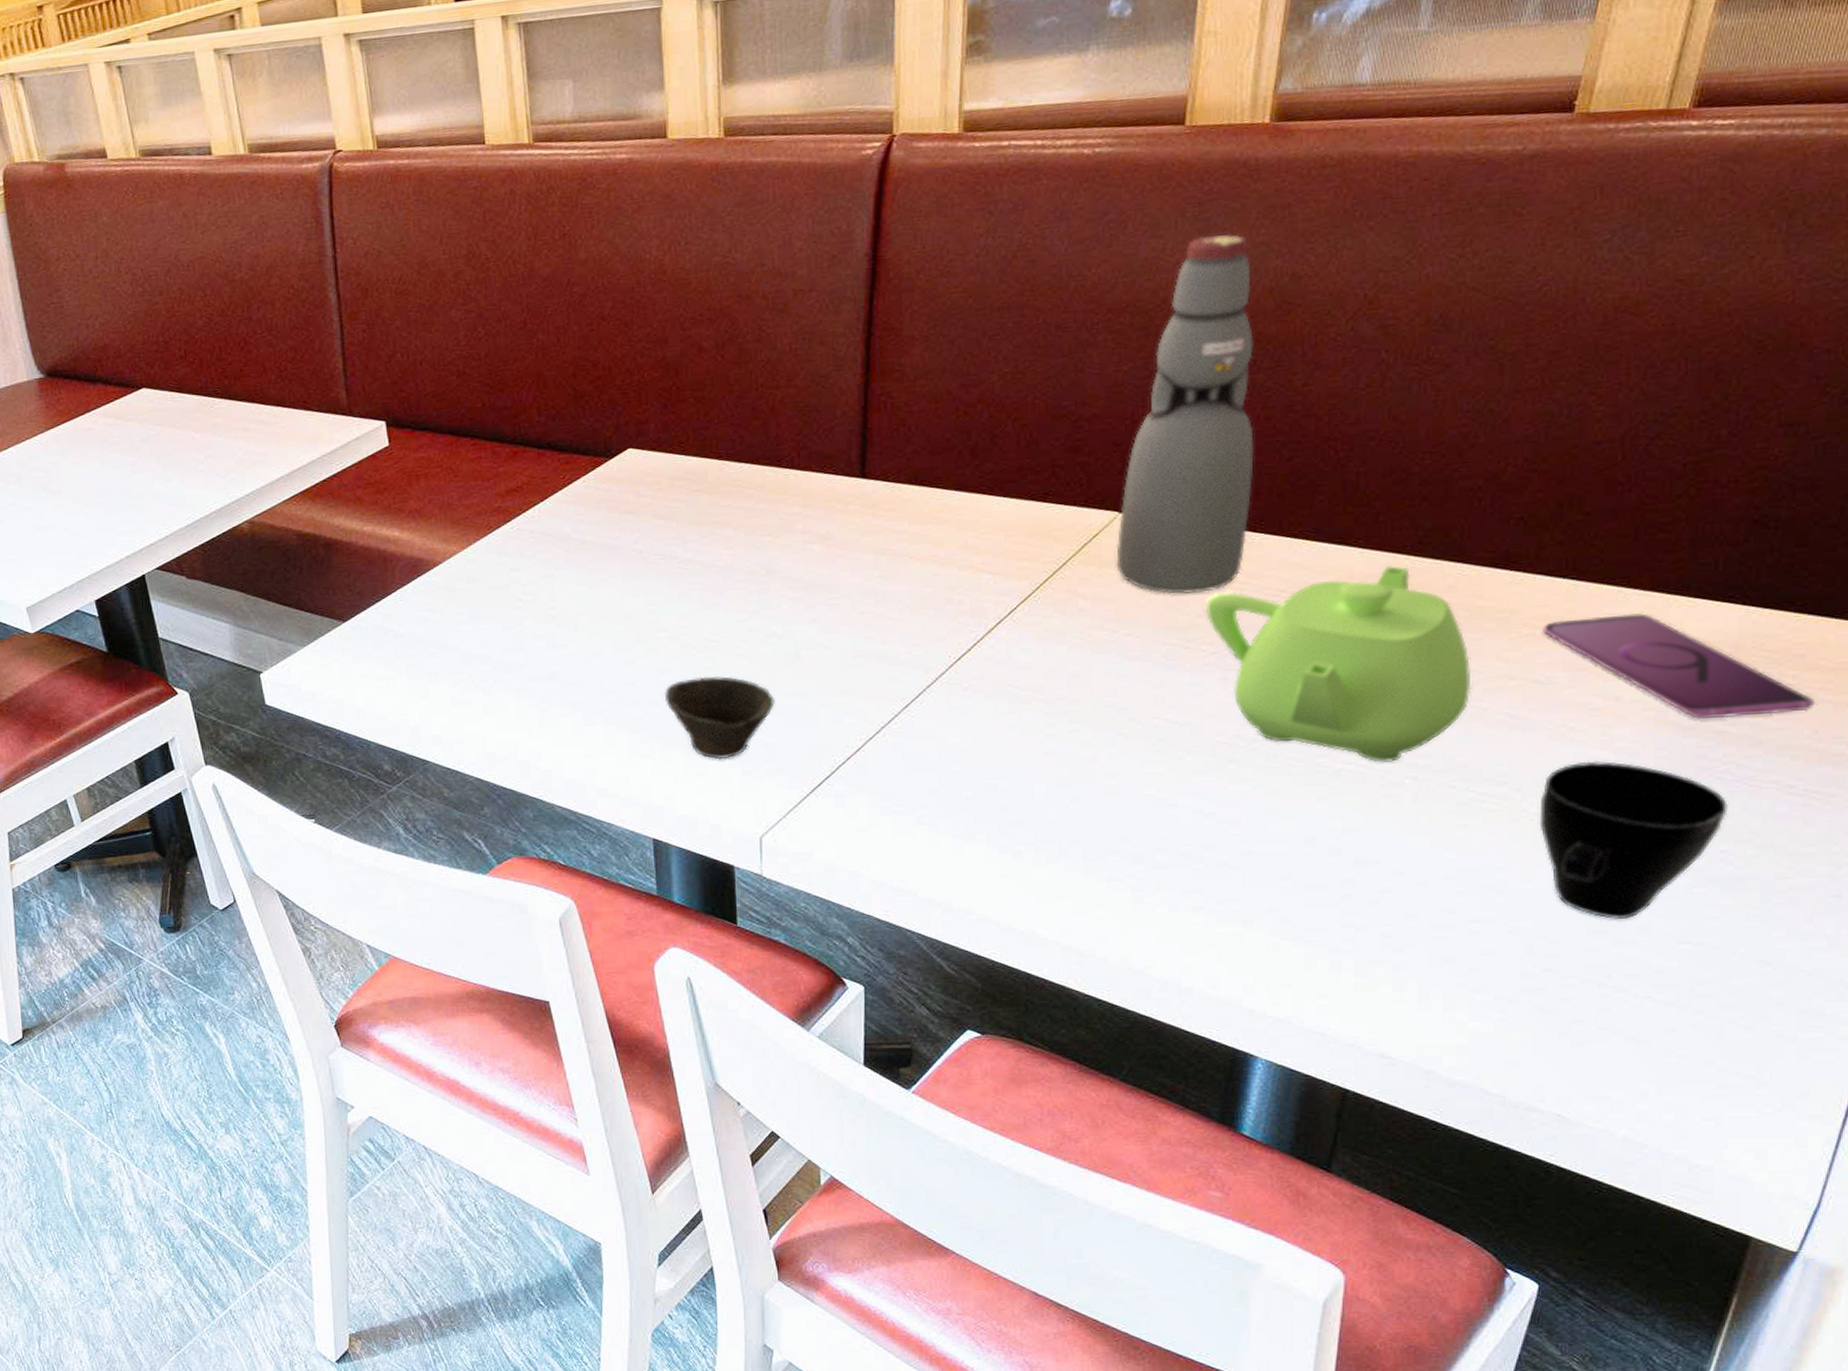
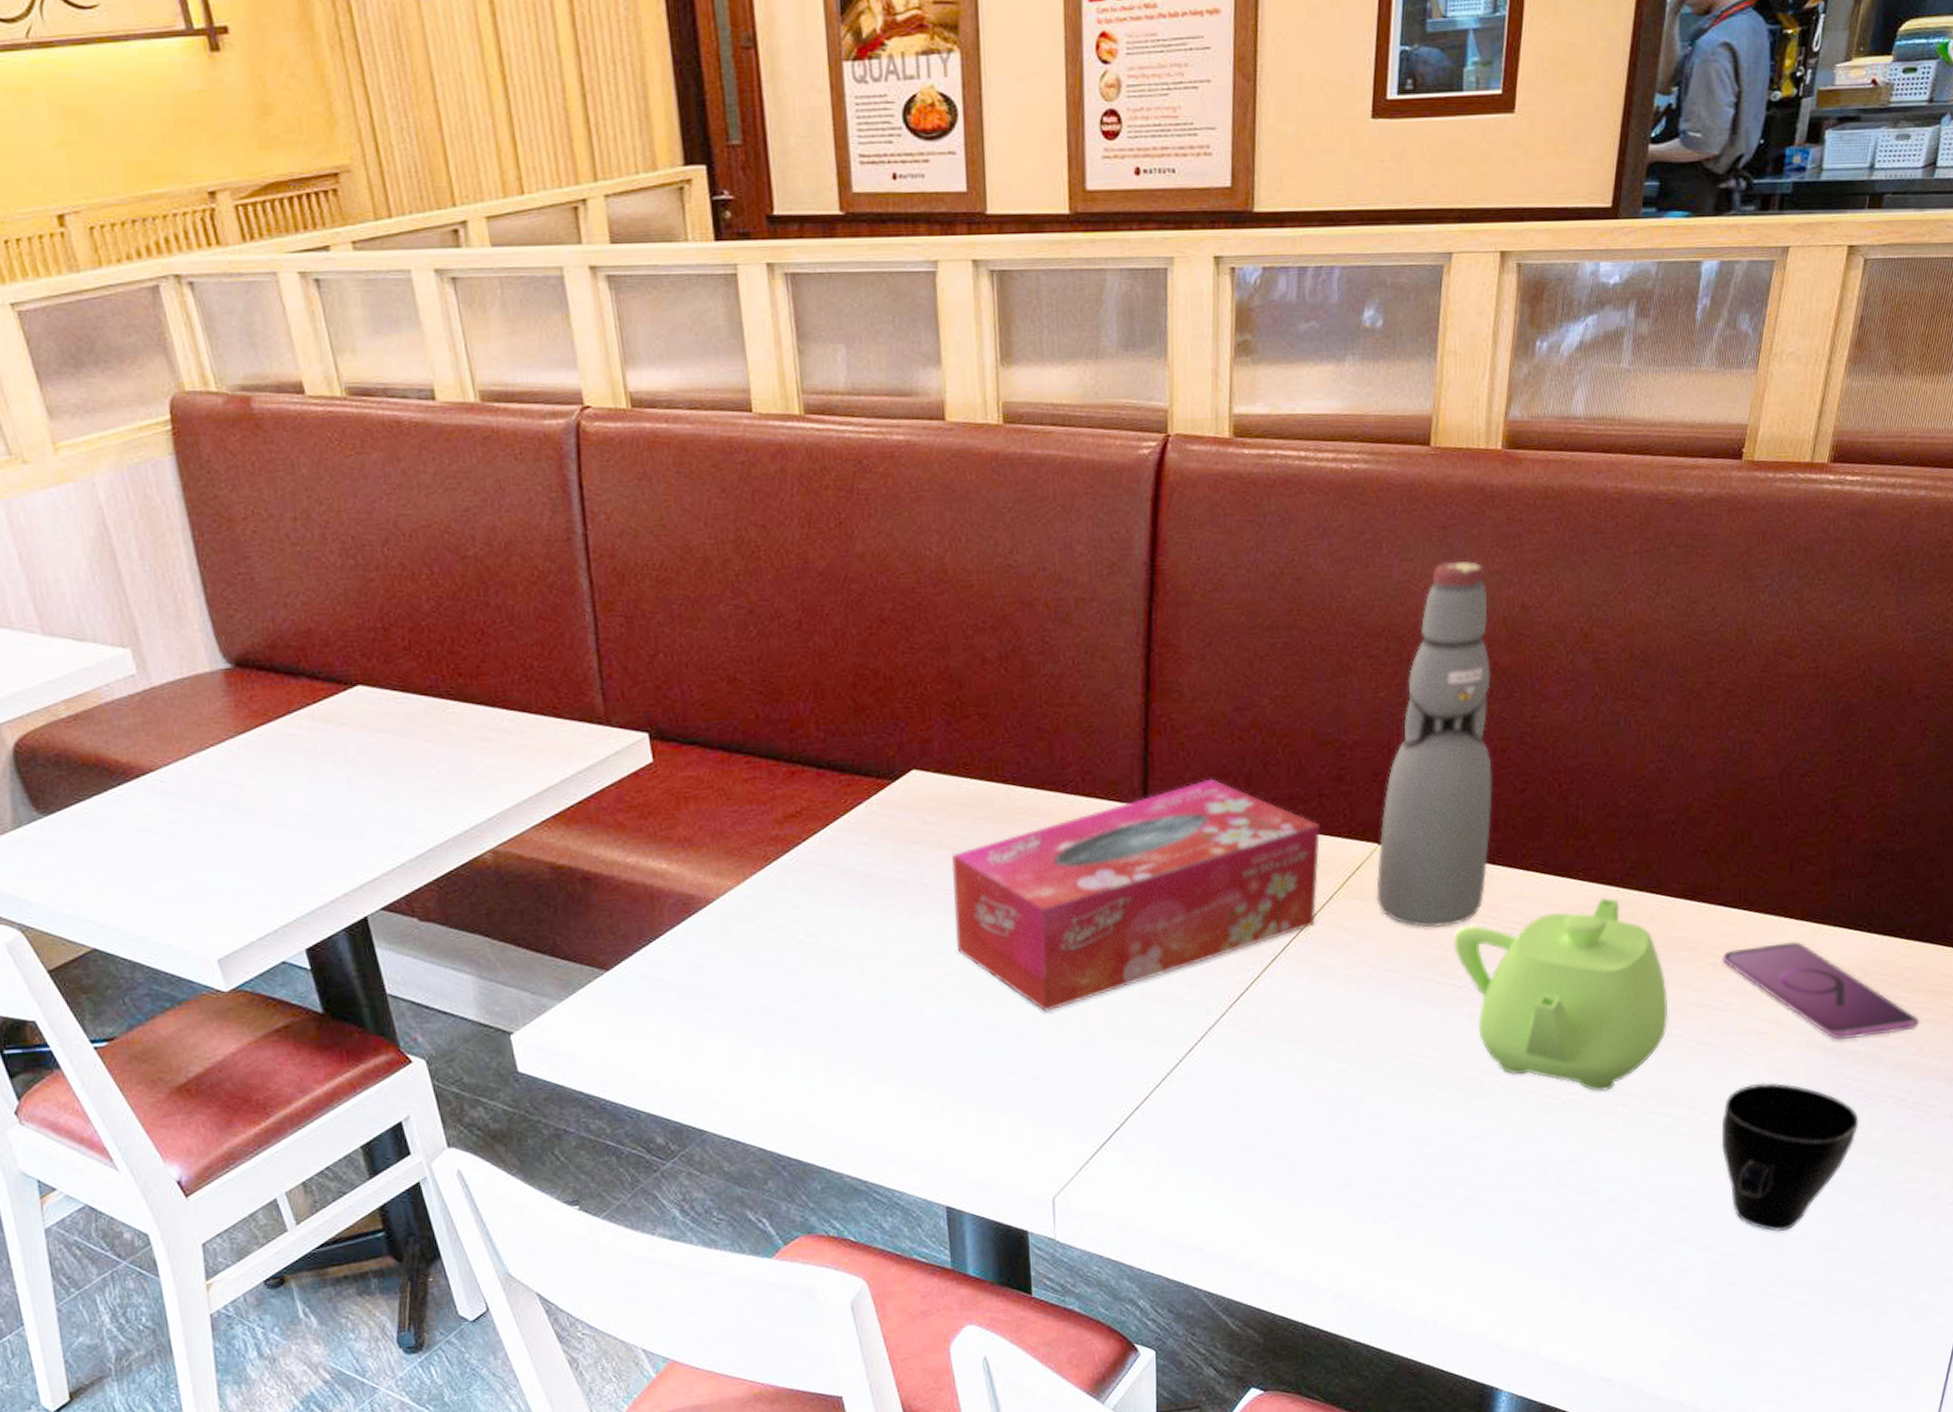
tissue box: none [664,451,1054,667] -> present [951,778,1321,1012]
cup: present [664,676,775,760] -> none [954,1023,1065,1116]

